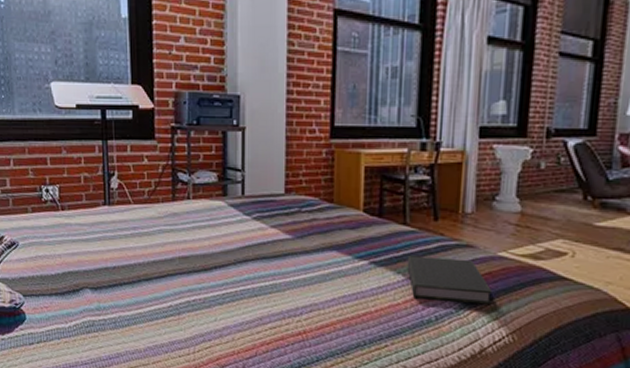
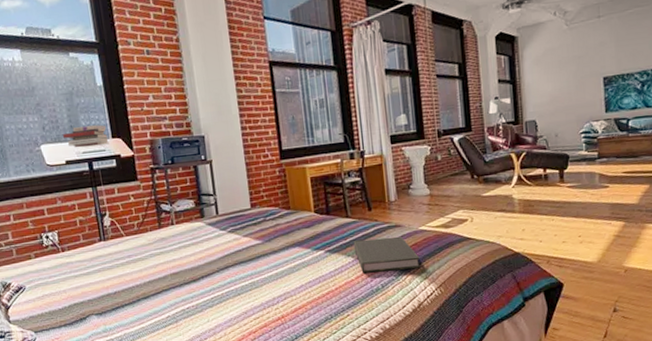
books: none [75,66,127,91] -> present [62,125,109,148]

